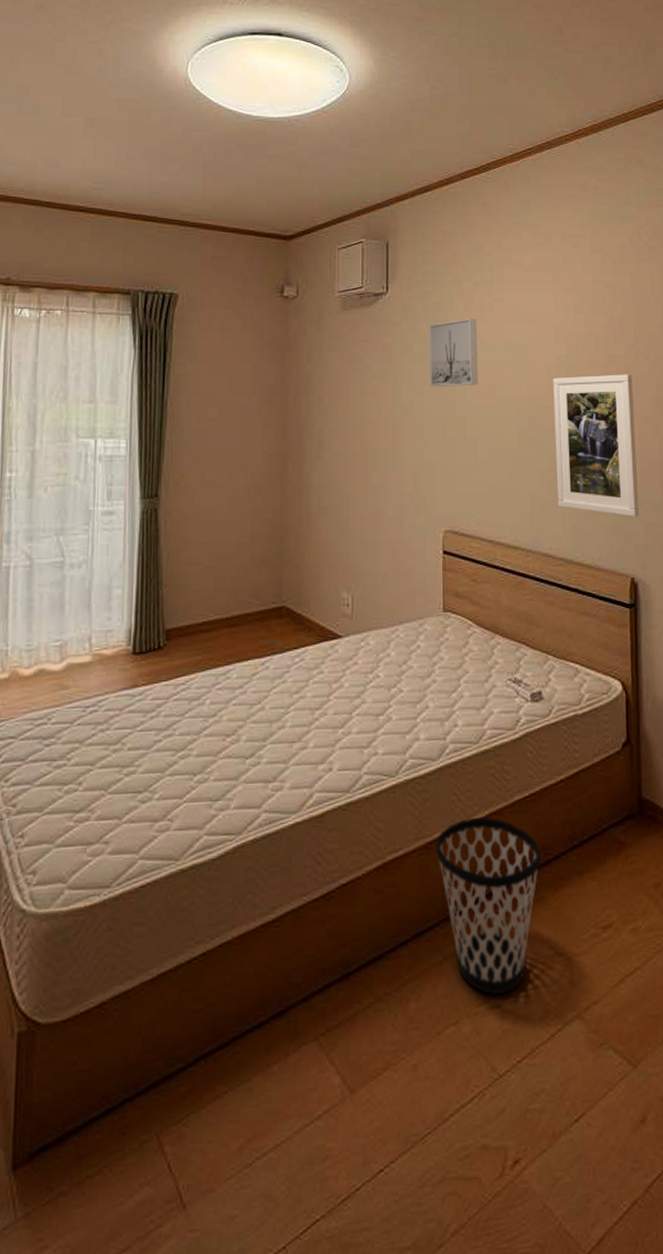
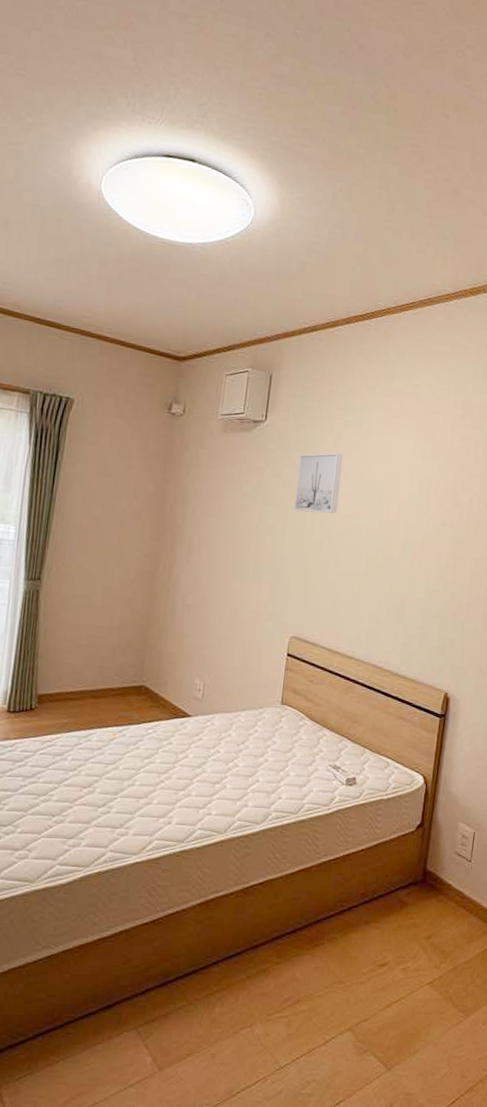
wastebasket: present [435,817,541,995] -> none [250,871,338,1007]
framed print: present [553,374,639,517] -> none [391,515,473,643]

